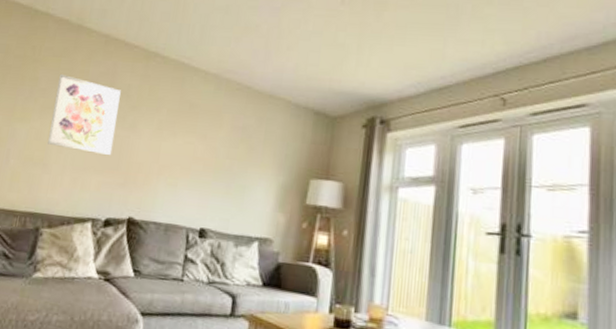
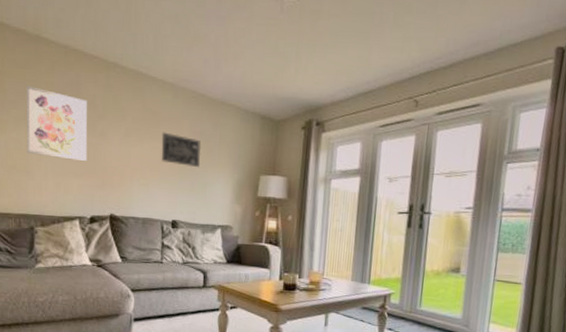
wall art: none [195,126,243,167] -> present [161,132,202,167]

